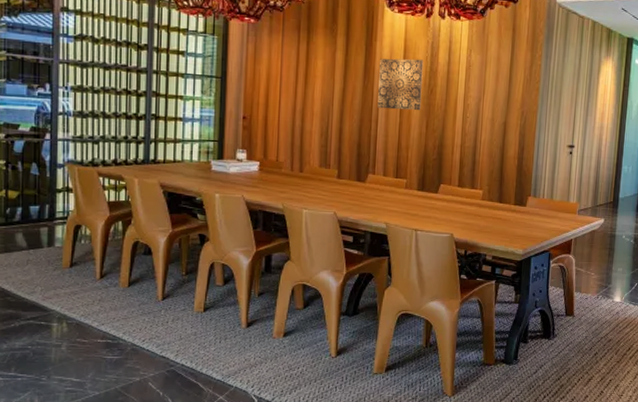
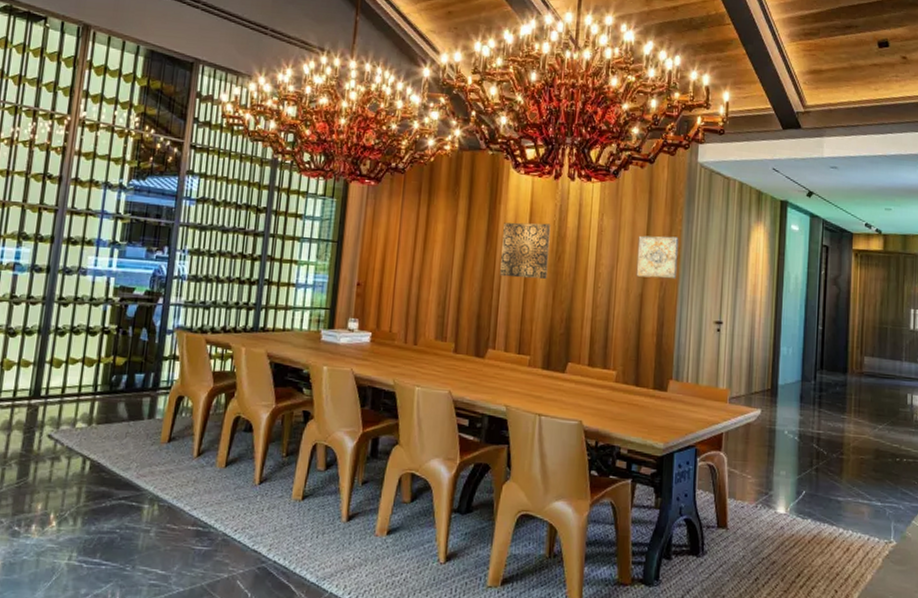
wall art: none [500,70,539,109] -> present [636,235,679,280]

